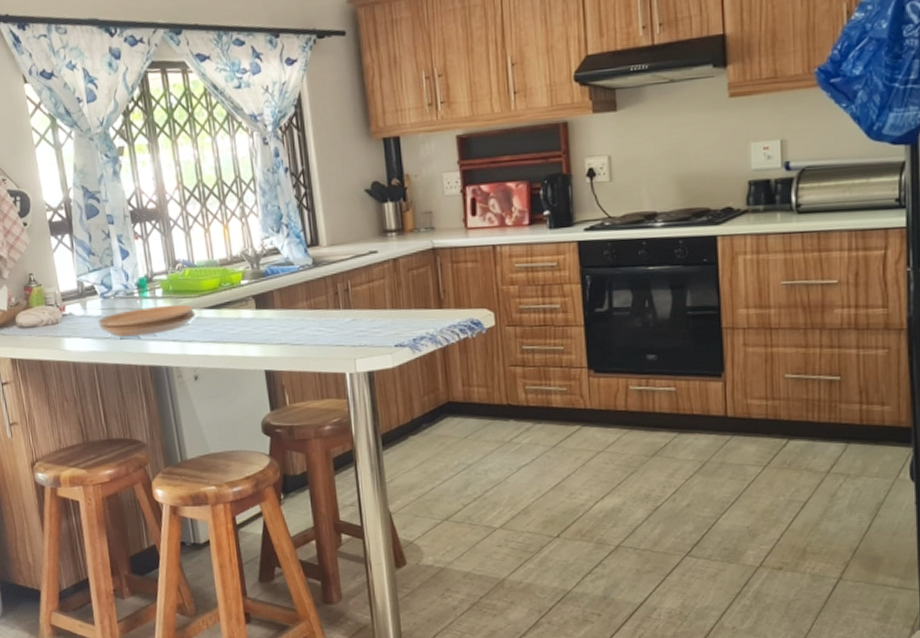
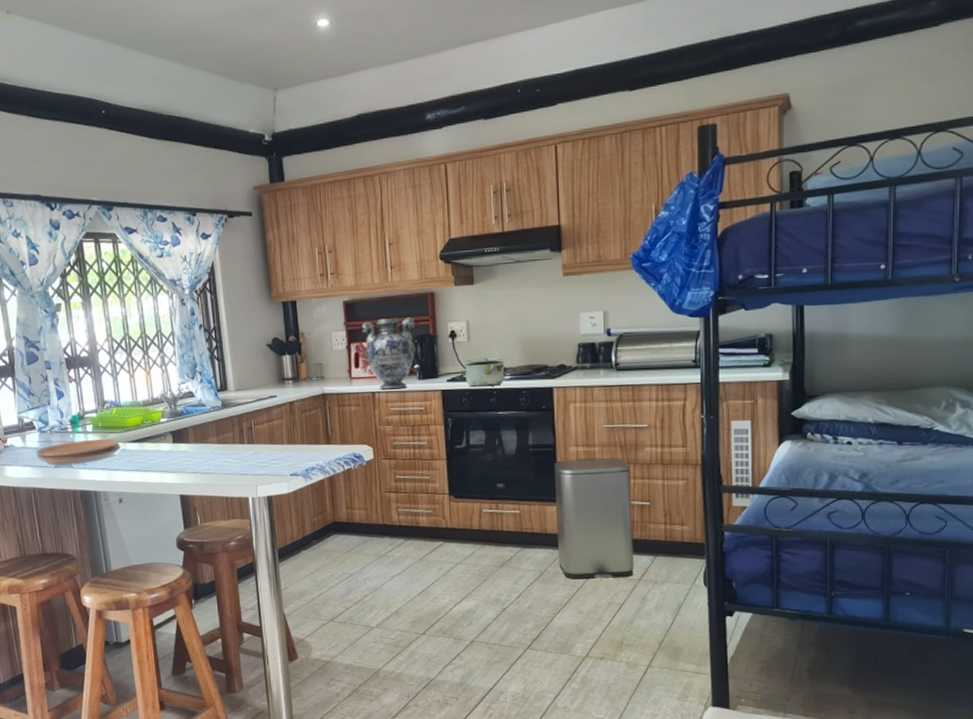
decorative vase: none [479,153,546,242] -> present [362,317,416,390]
saucepan: none [606,200,657,237] -> present [465,357,505,387]
pedal bin: none [718,322,820,472] -> present [553,458,634,580]

